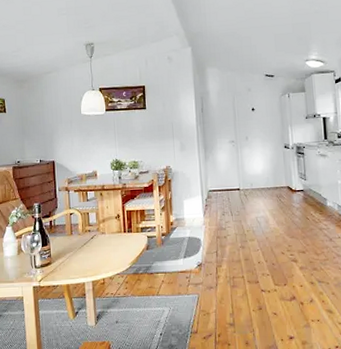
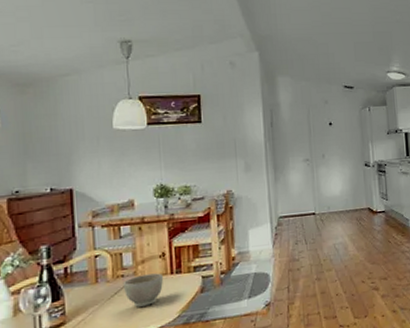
bowl: none [89,231,118,256] -> present [122,273,163,307]

